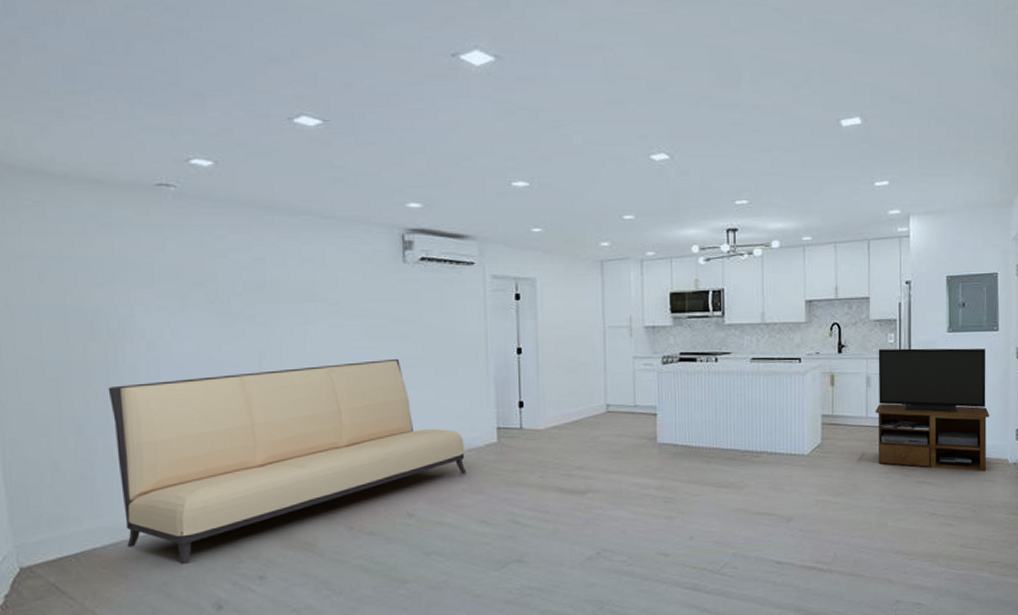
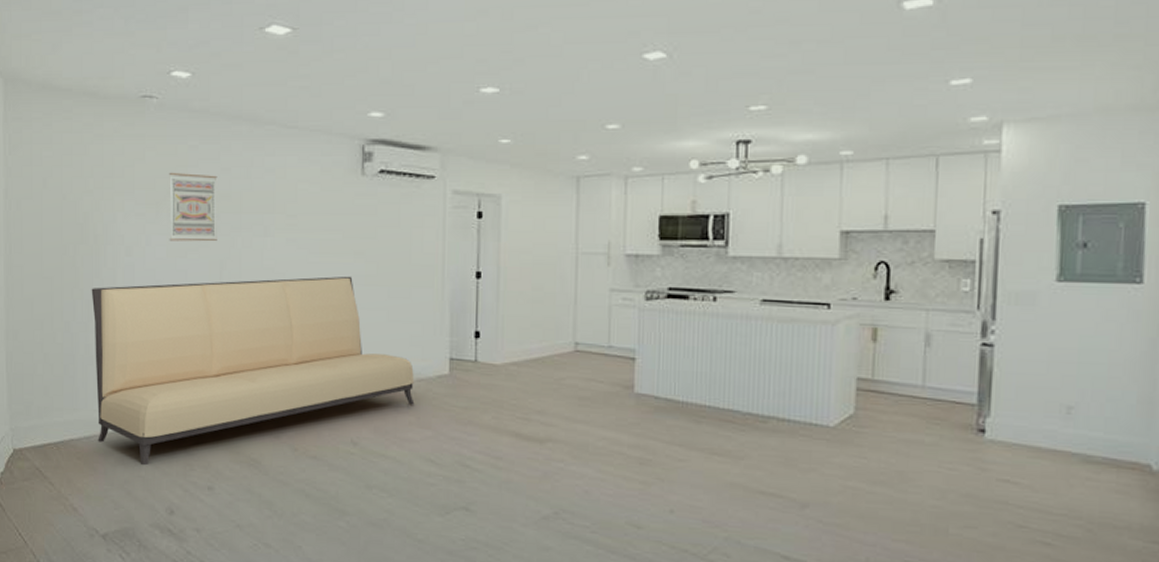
wall art: none [194,263,254,334] -> present [169,172,218,242]
tv stand: present [875,348,990,472] -> none [937,299,1123,479]

